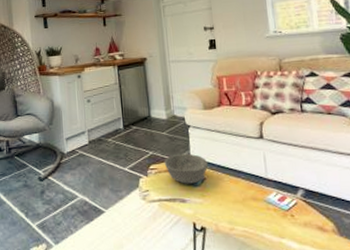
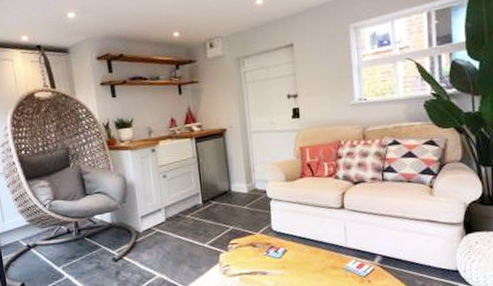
bowl: present [164,153,208,184] -> none [245,226,290,257]

